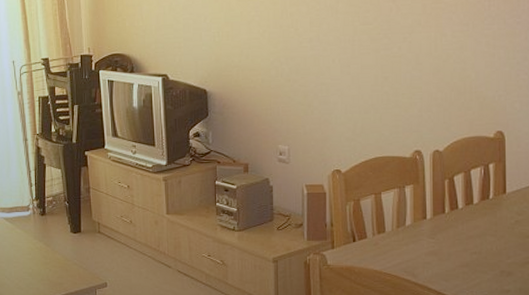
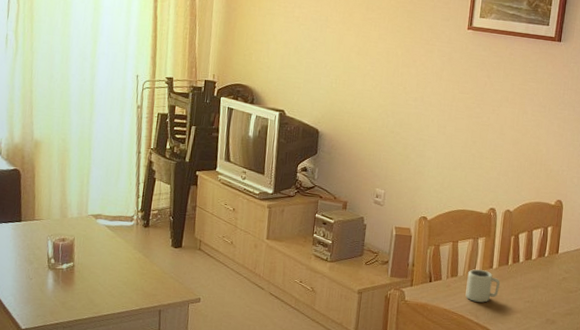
cup: none [397,222,437,259] -> present [465,269,500,303]

